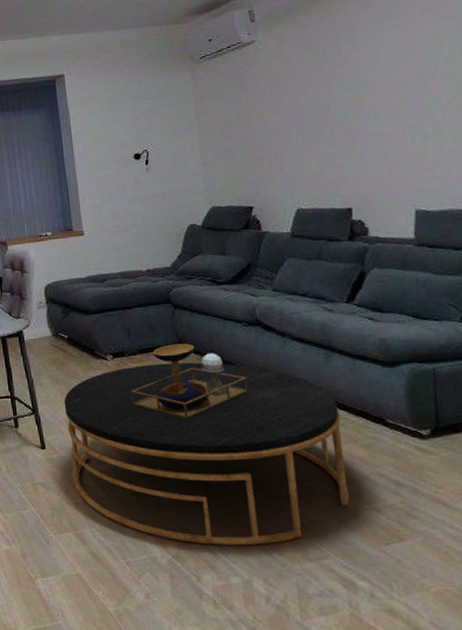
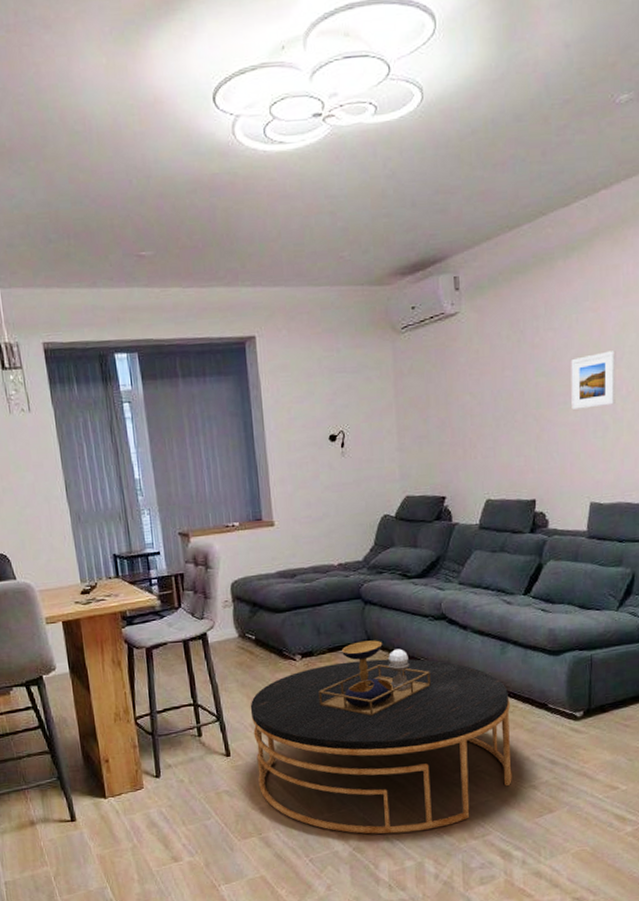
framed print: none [378,63,434,121] -> present [571,350,616,410]

